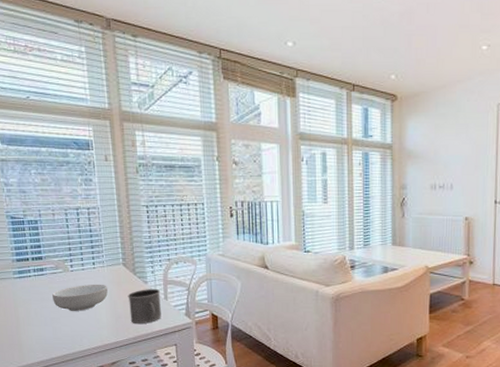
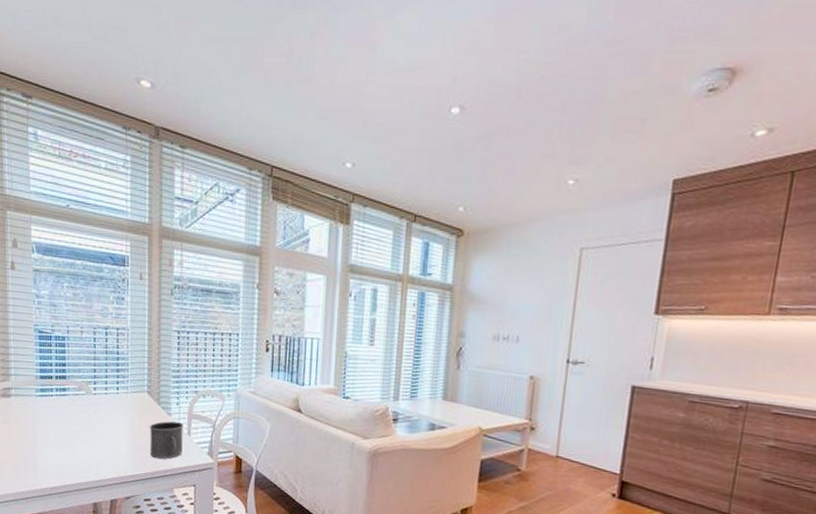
cereal bowl: present [52,284,109,311] -> none [73,410,130,438]

